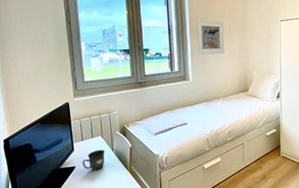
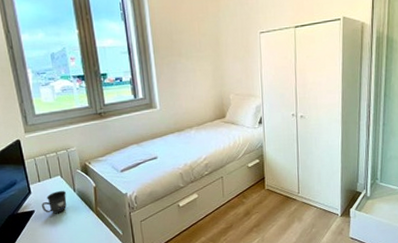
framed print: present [196,19,224,55] -> none [159,35,196,78]

